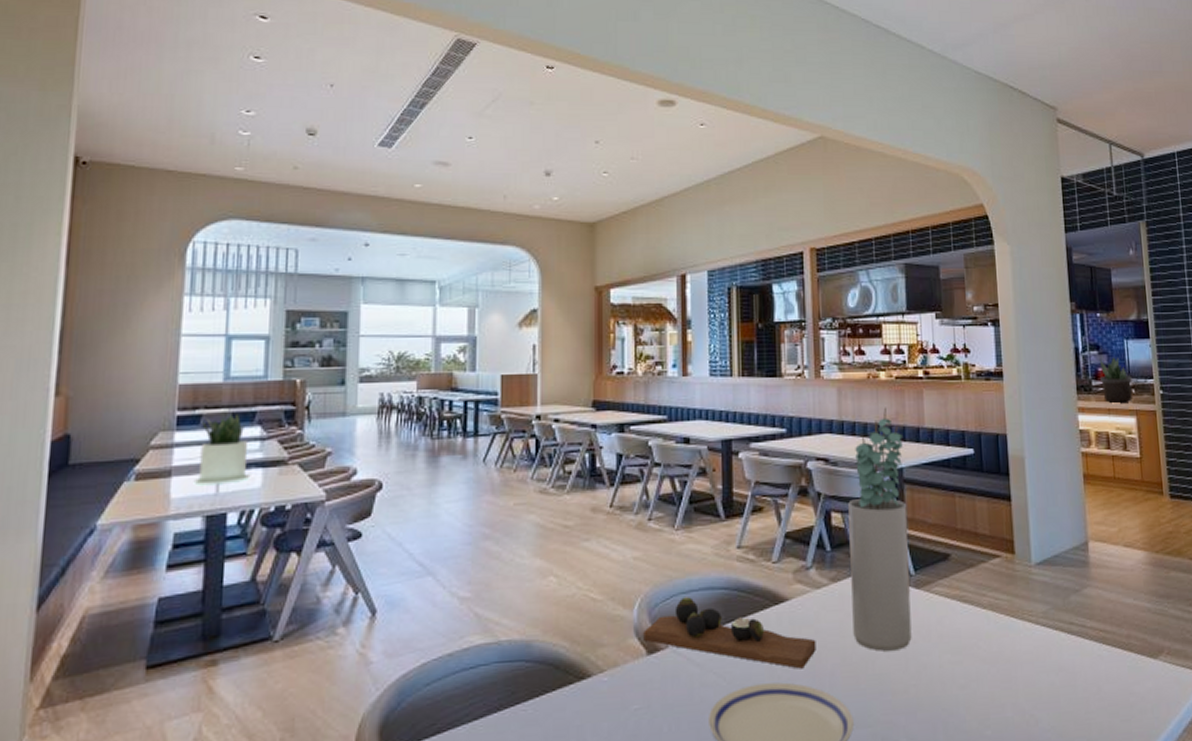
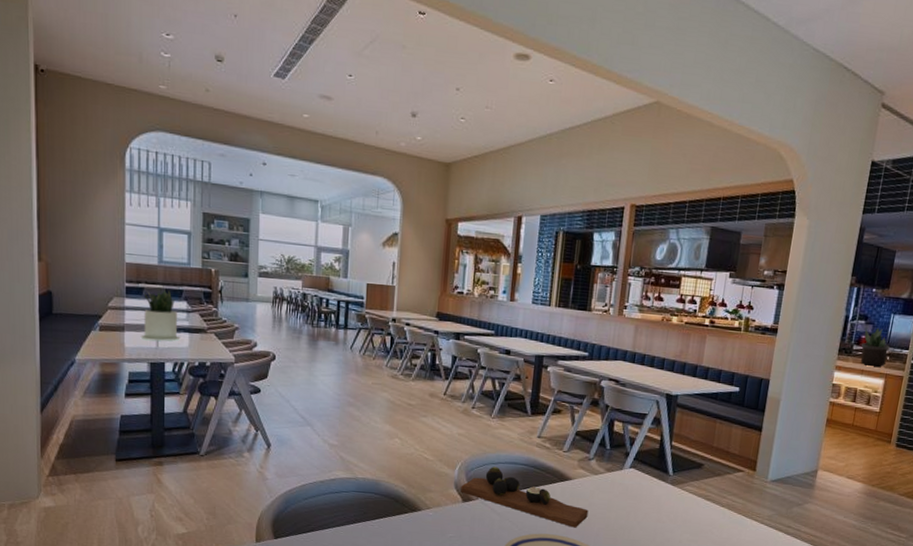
vase: present [848,407,912,651] -> none [617,345,684,526]

